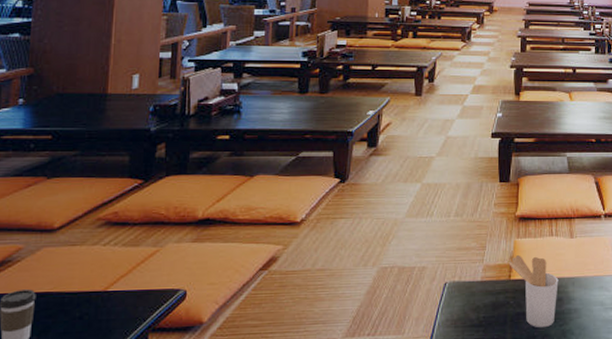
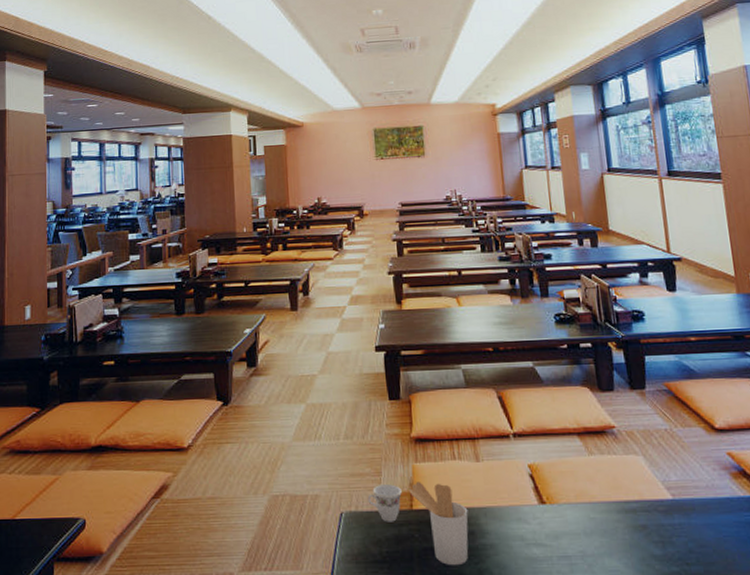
teacup: none [471,256,502,291] -> present [367,483,402,522]

